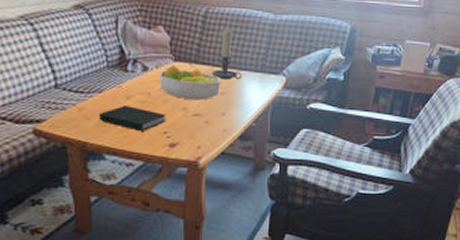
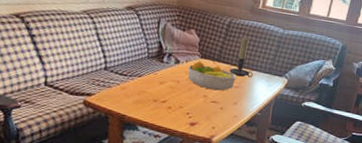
book: present [99,106,167,131] -> none [137,89,191,111]

